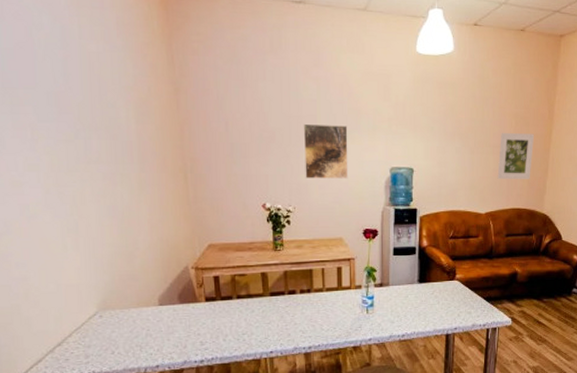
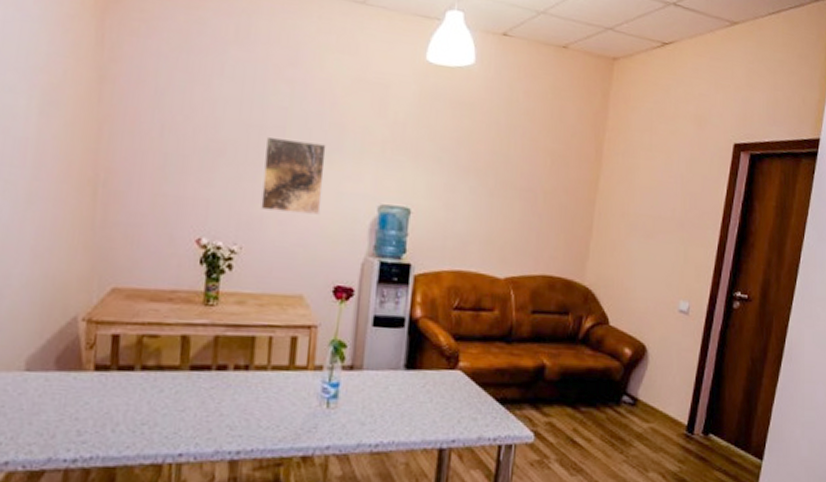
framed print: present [497,133,535,179] -> none [523,173,576,238]

